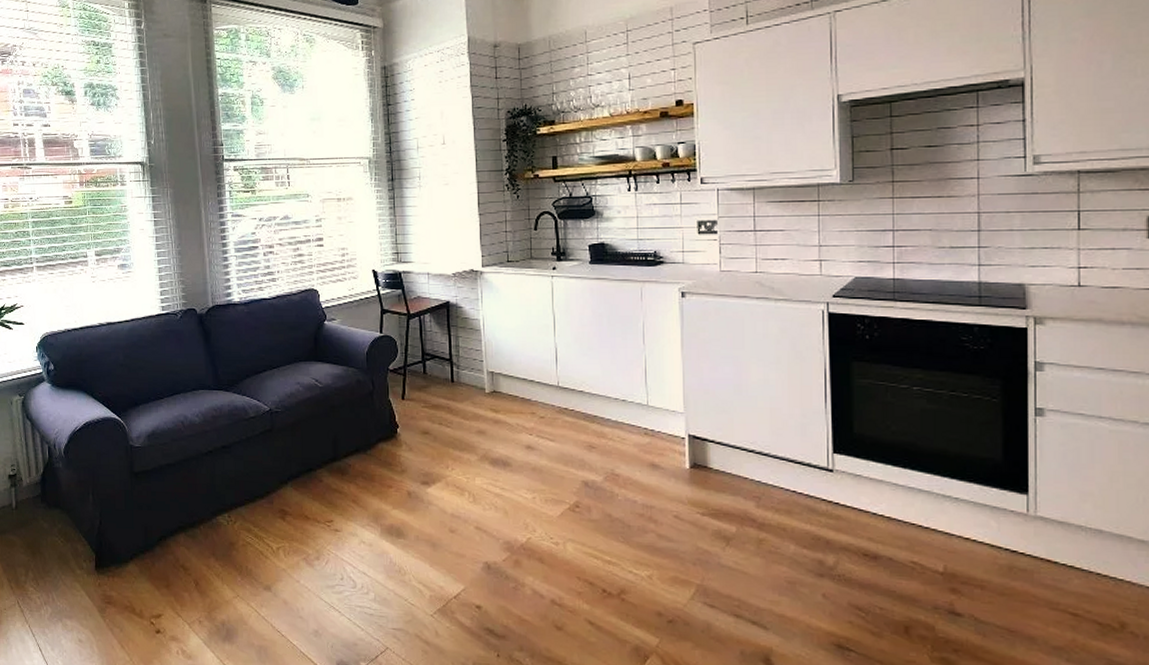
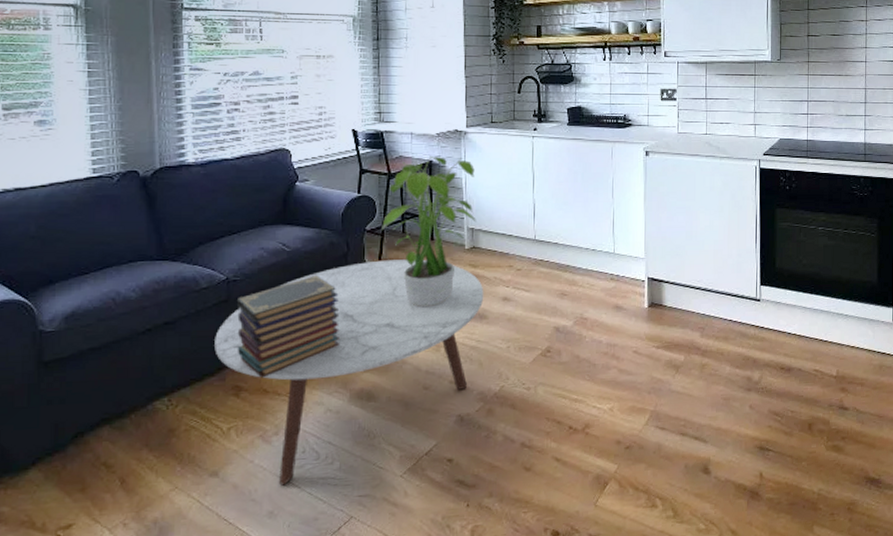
coffee table: none [263,400,507,608] -> present [214,259,484,486]
book stack: none [279,411,370,505] -> present [236,275,341,378]
potted plant: none [404,296,496,450] -> present [382,155,476,308]

